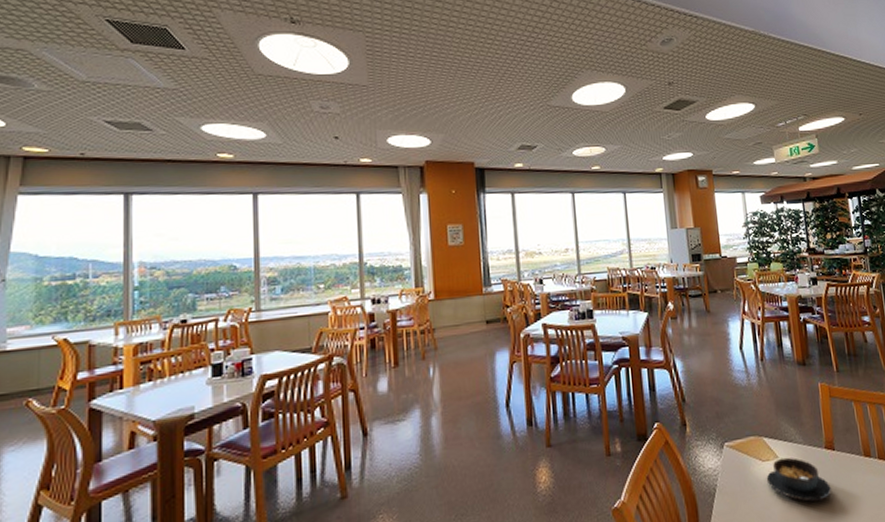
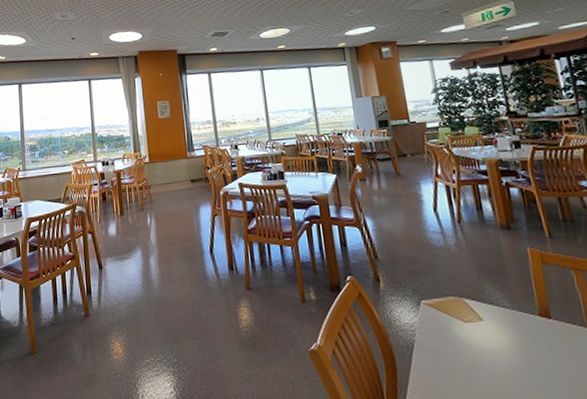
soup bowl: present [766,457,831,502] -> none [469,320,549,368]

